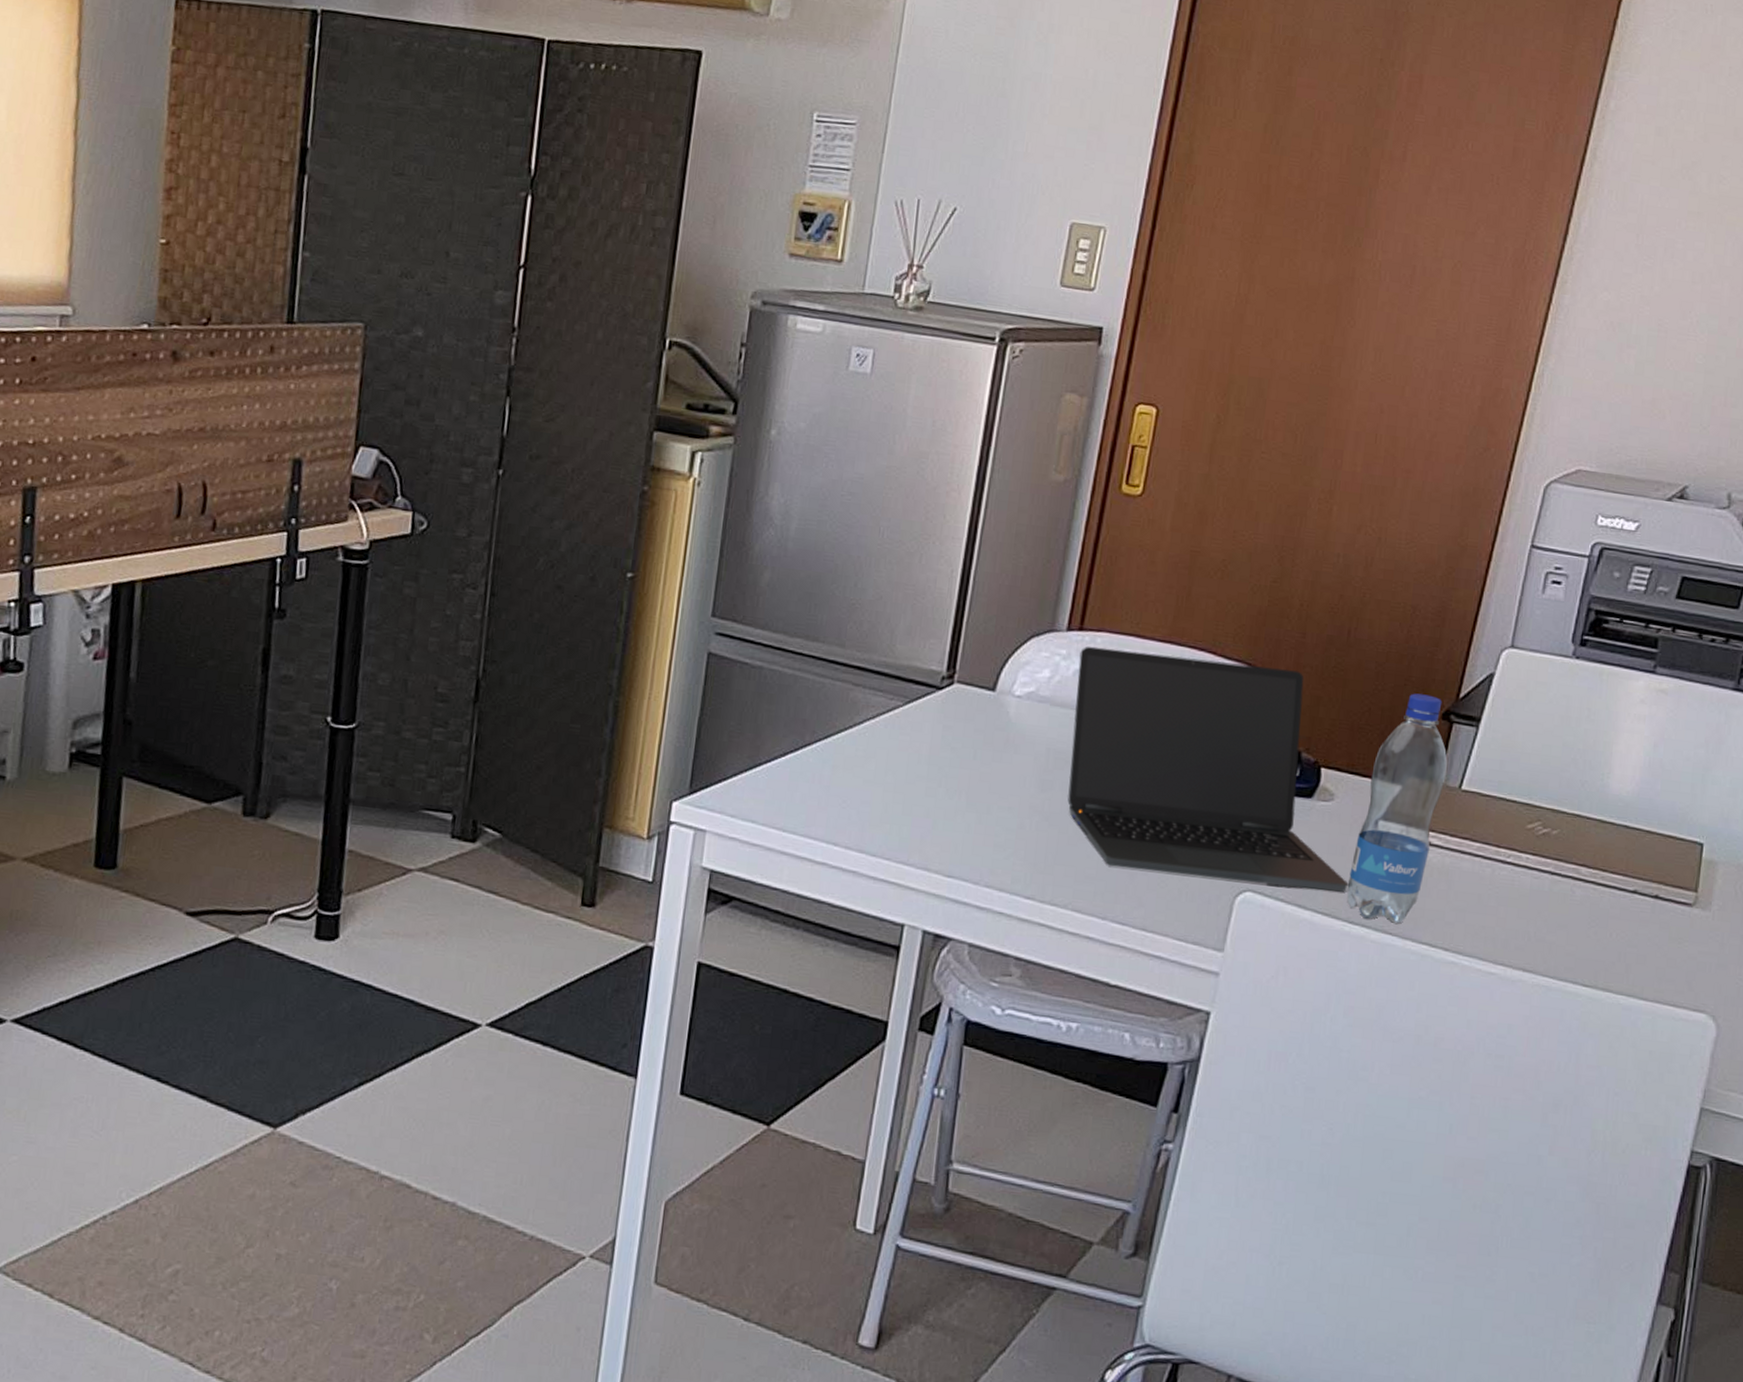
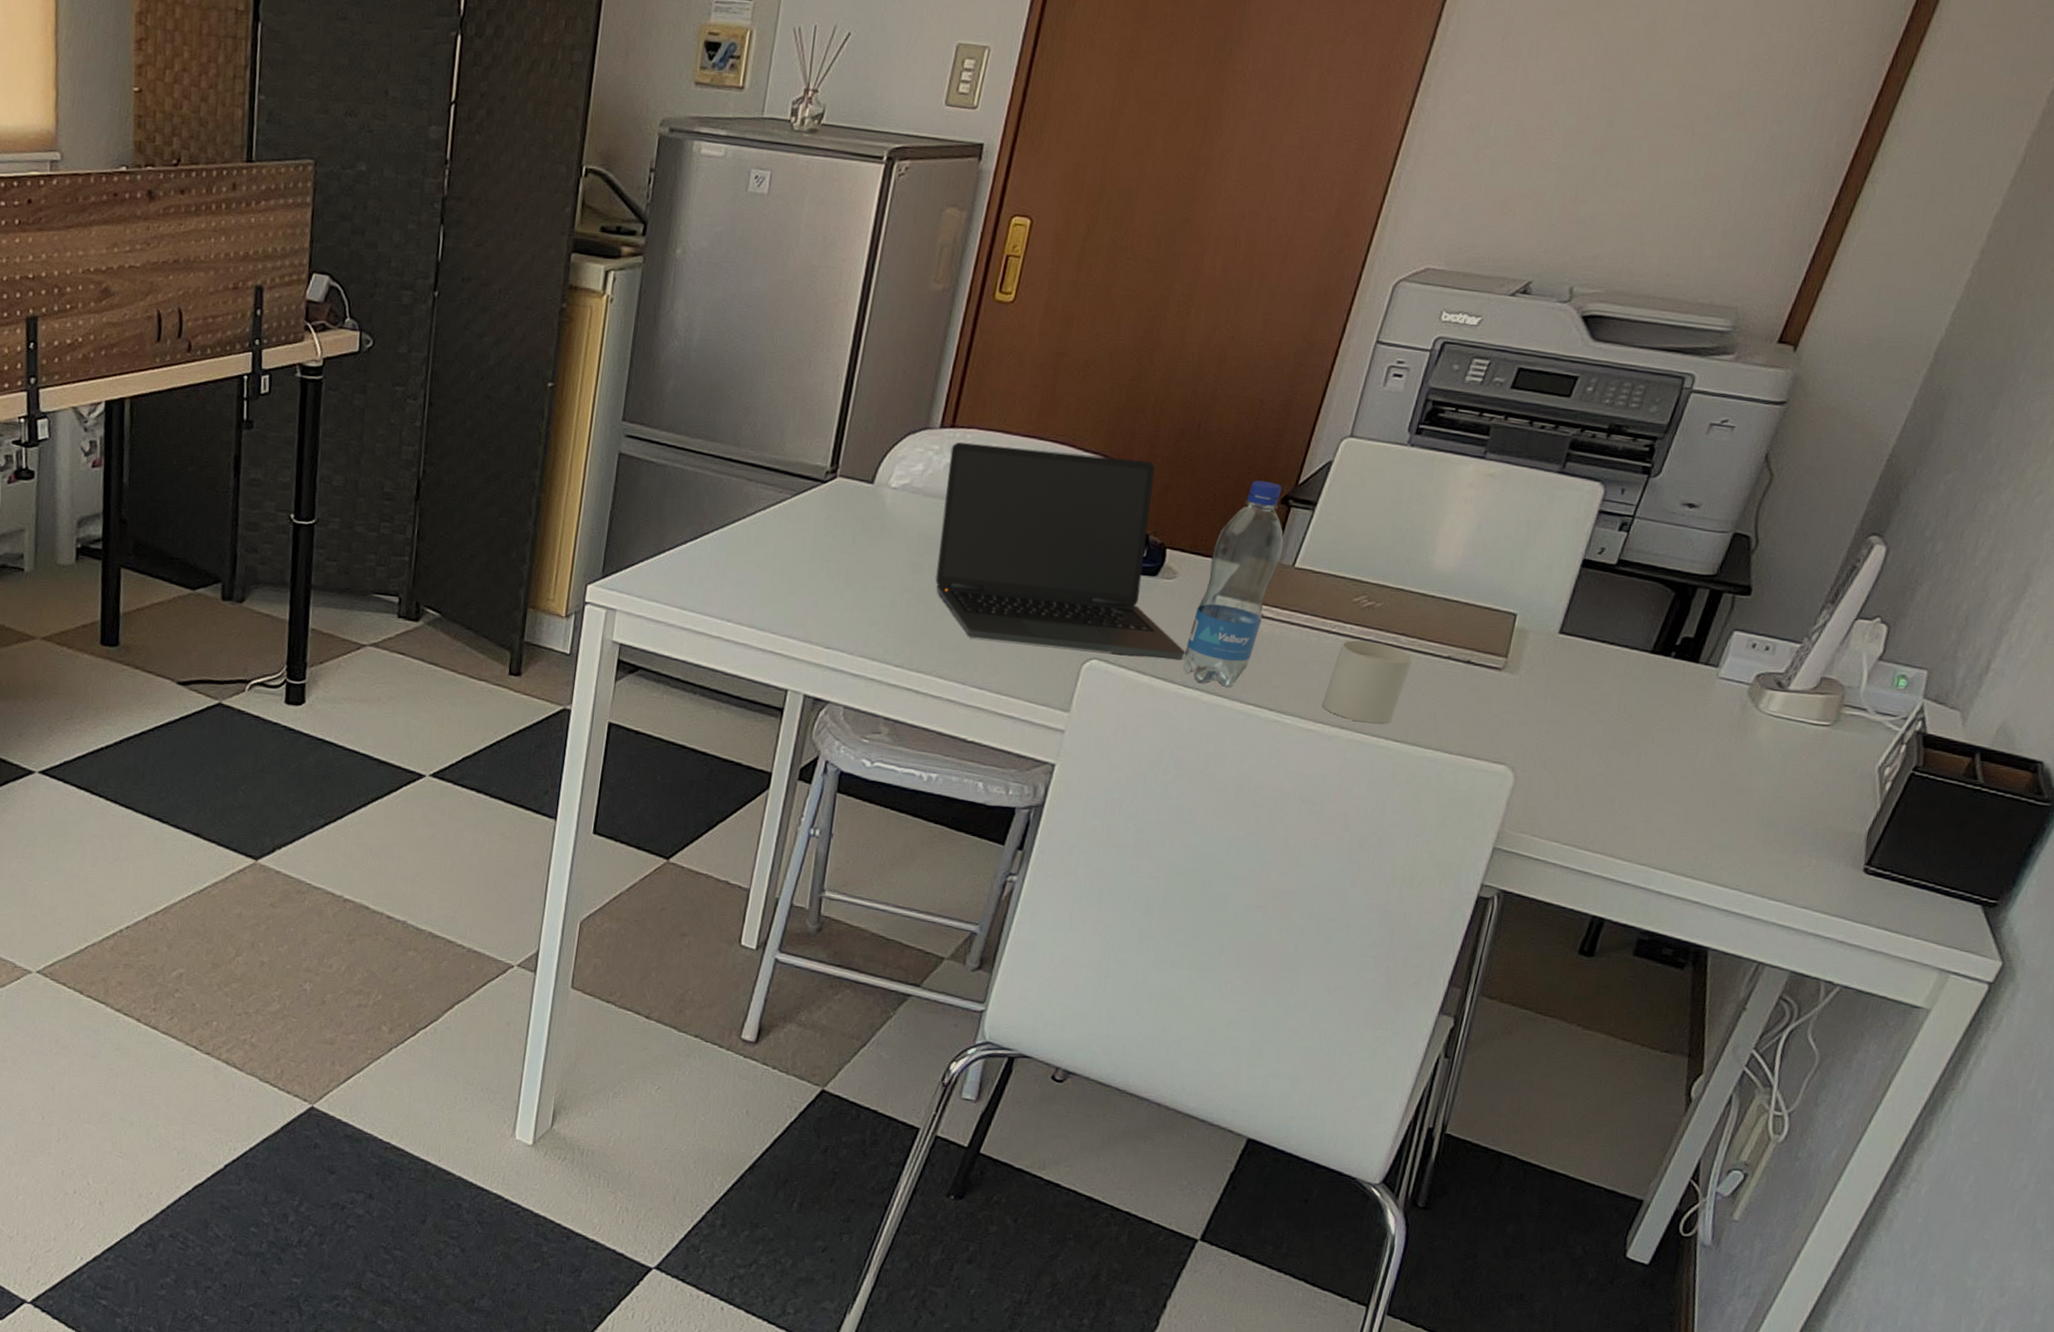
mug: none [1502,871,1597,967] -> present [1322,639,1414,724]

